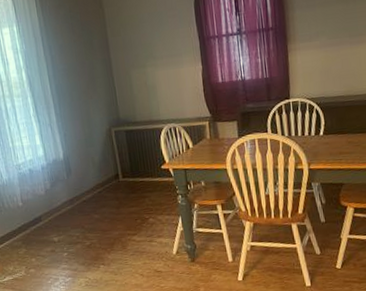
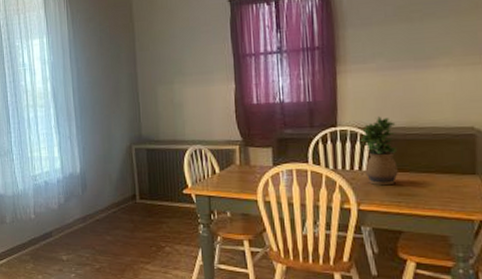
potted plant: none [308,88,339,147] -> present [360,116,398,186]

